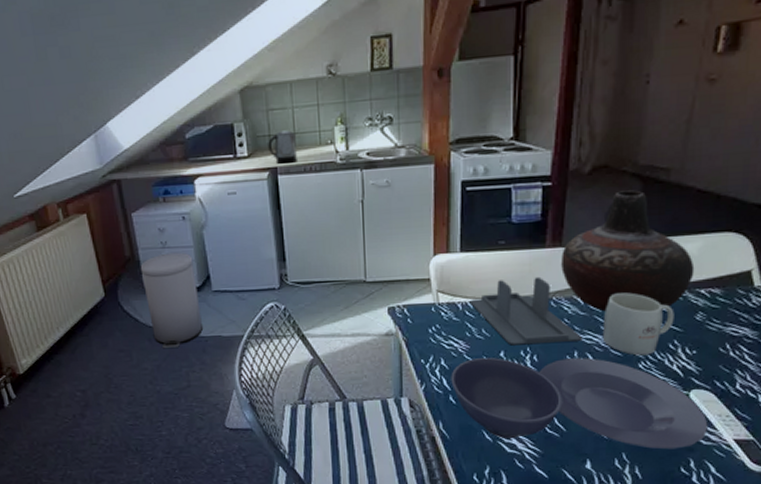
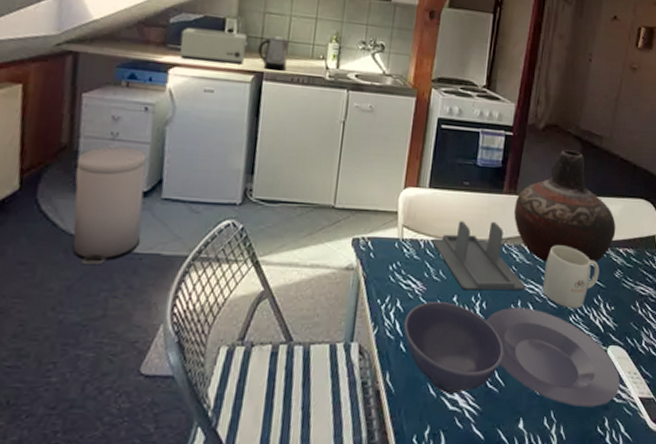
toaster: none [197,134,258,168] -> present [180,27,248,64]

